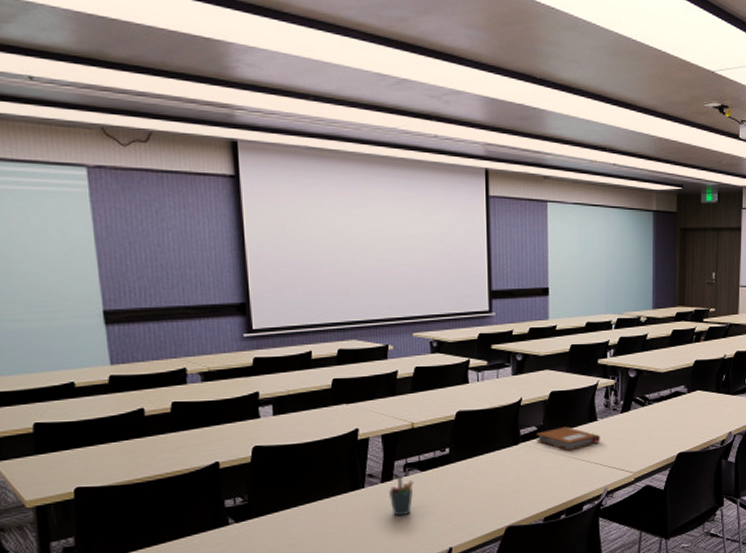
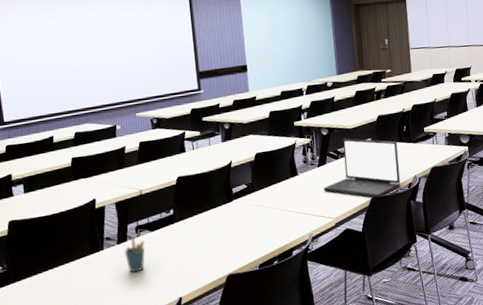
notebook: present [536,426,600,450] -> none [246,182,302,203]
laptop: none [625,384,714,454] -> present [323,138,401,198]

